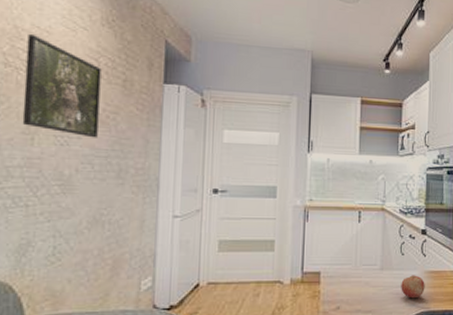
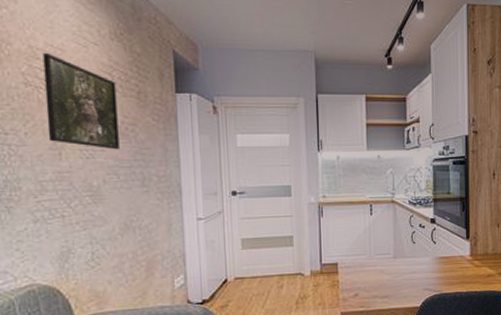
fruit: present [401,275,425,299] -> none [414,261,436,283]

